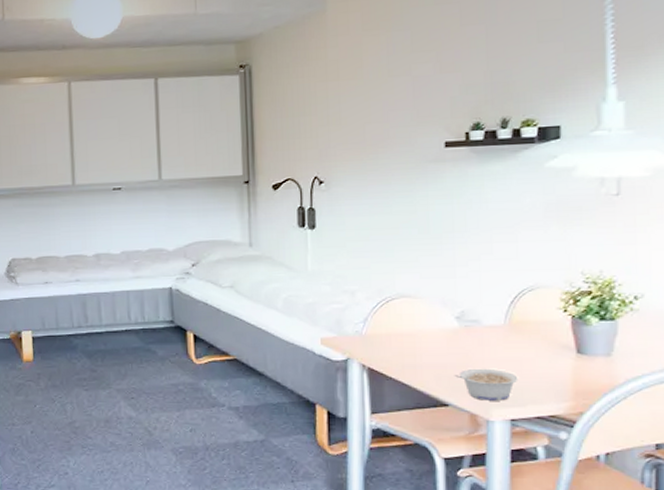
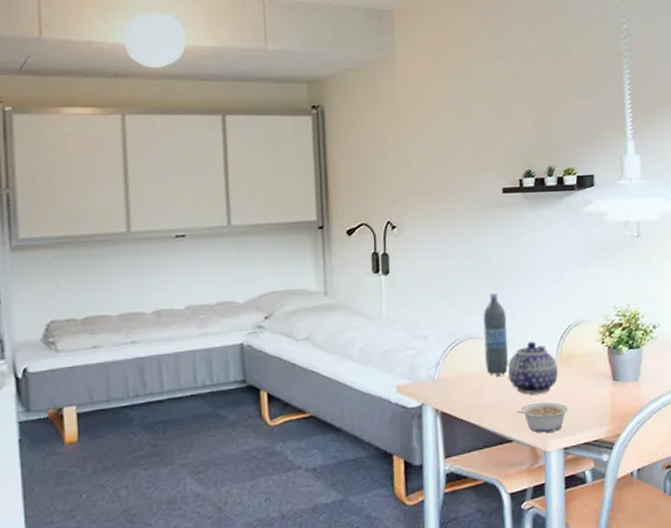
water bottle: none [418,252,447,337] -> present [483,294,508,376]
teapot: none [445,304,506,359] -> present [507,341,558,394]

